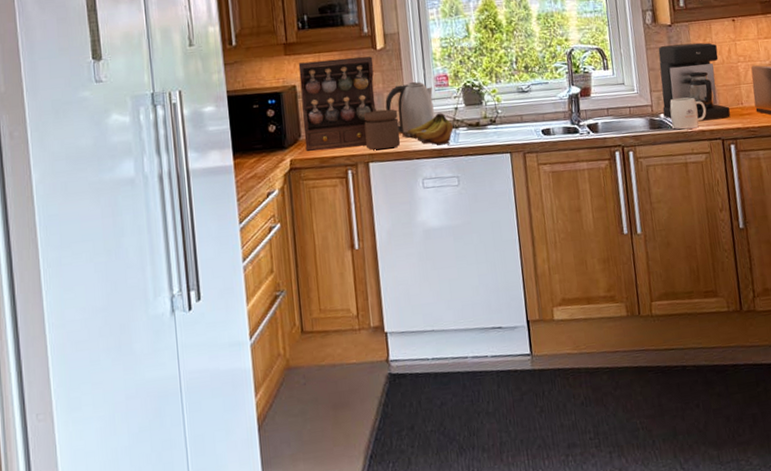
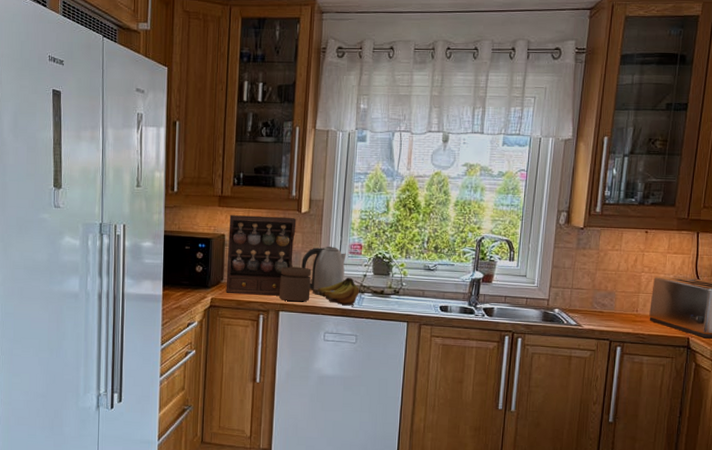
coffee maker: present [658,42,731,120] -> none [558,247,624,322]
mug: present [669,97,707,130] -> none [564,296,601,327]

